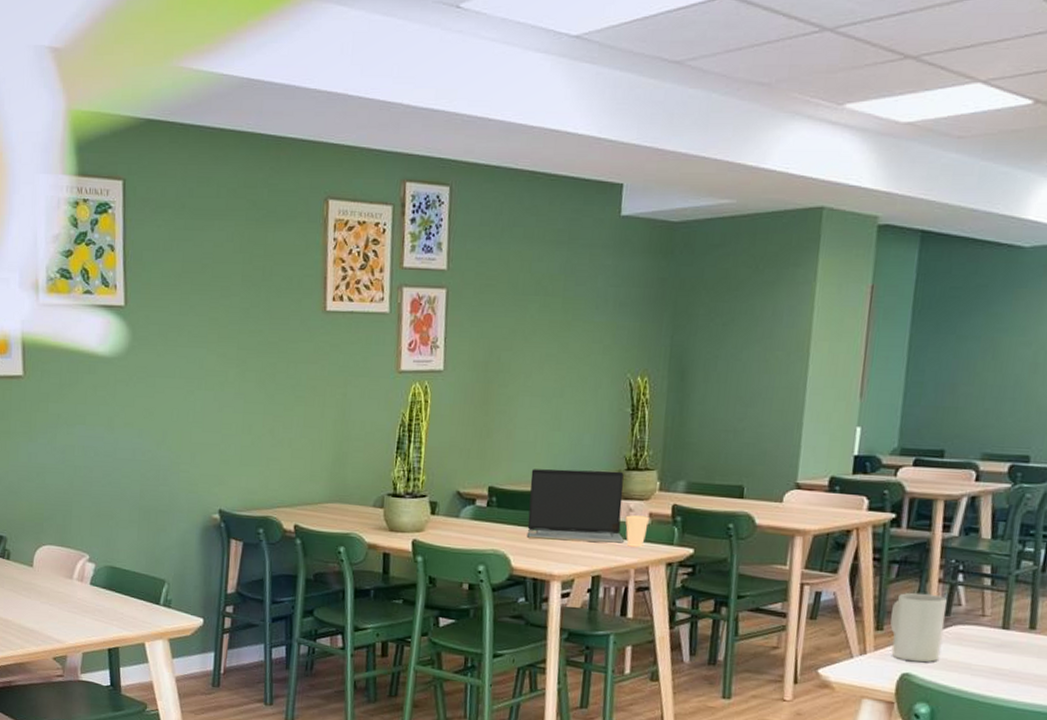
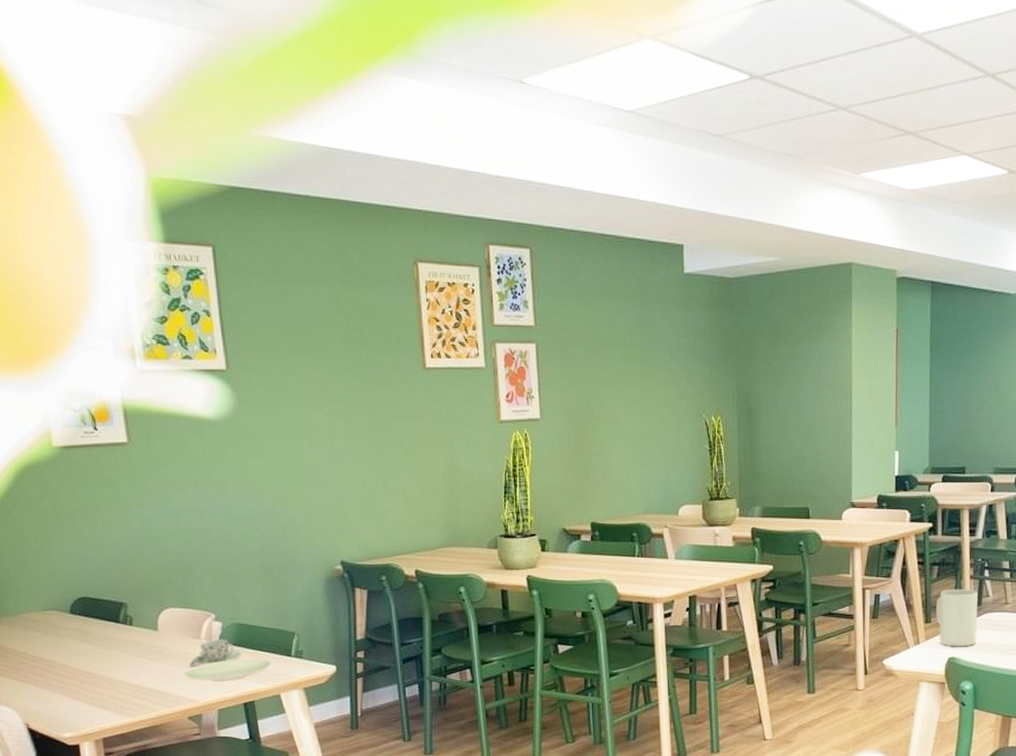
plate: none [53,602,138,625] -> present [184,659,270,681]
teacup: none [60,580,111,606] -> present [189,638,242,666]
laptop: present [527,469,624,543] -> none [627,501,713,568]
cup: present [625,515,651,548] -> none [712,540,734,568]

